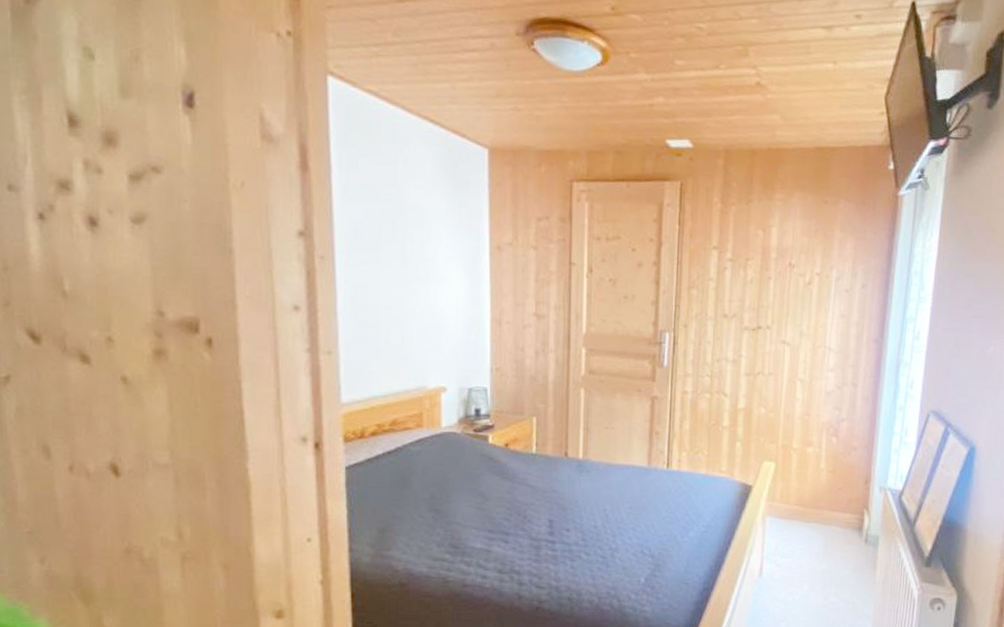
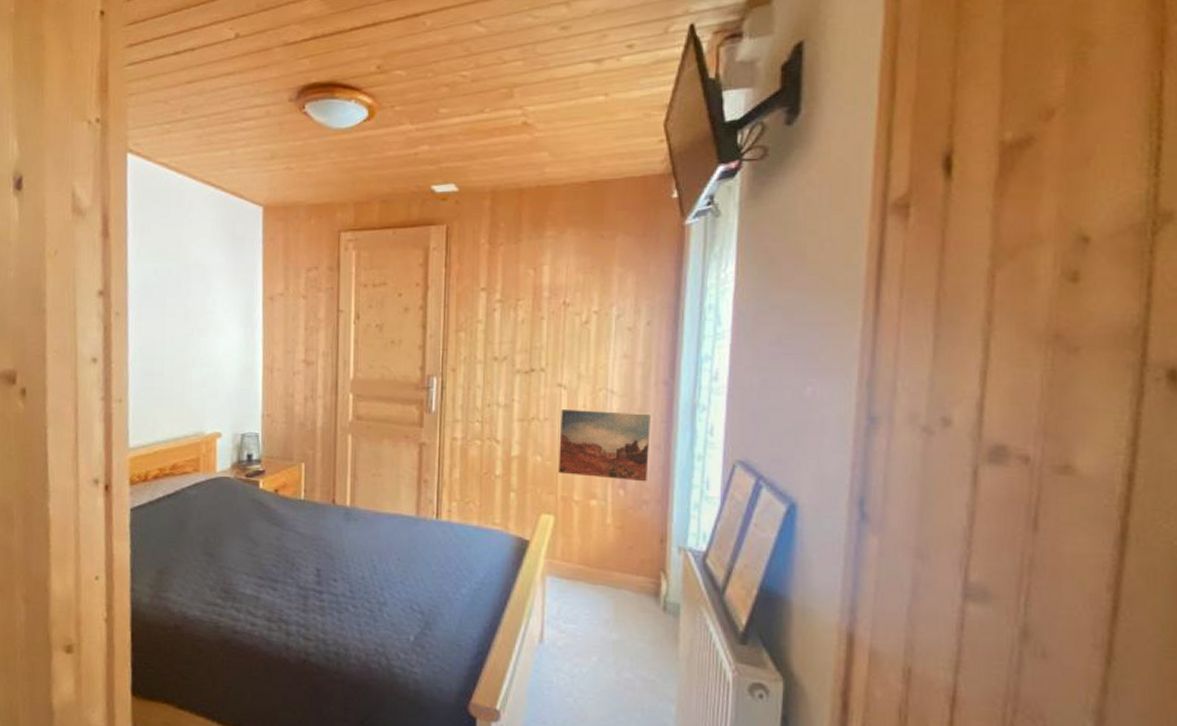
wall art: none [779,365,862,431] -> present [557,410,650,482]

